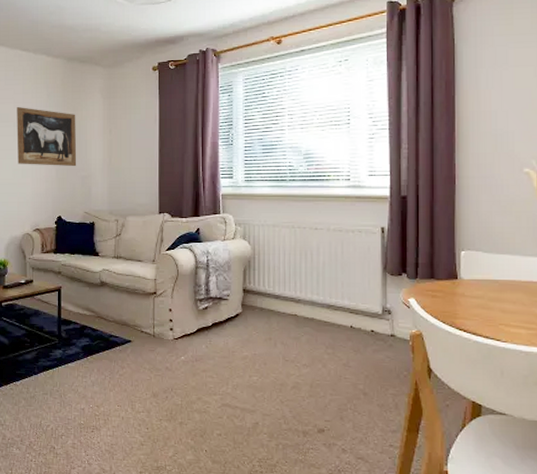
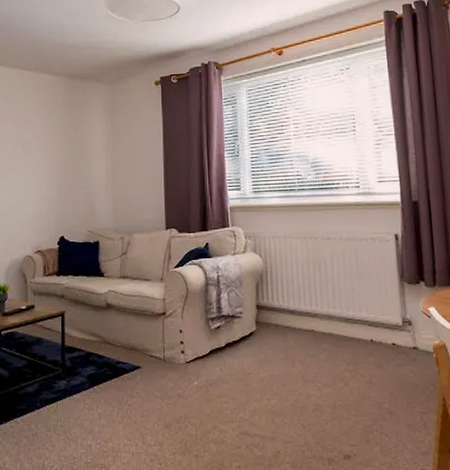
wall art: present [17,107,77,167] -> none [17,126,80,185]

